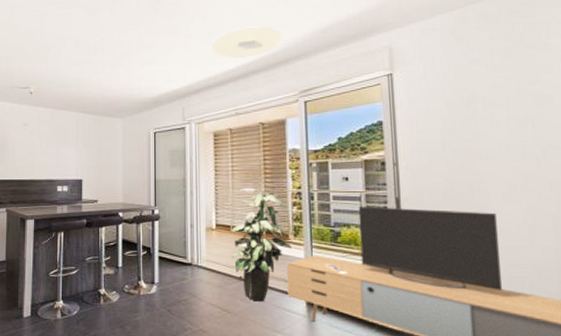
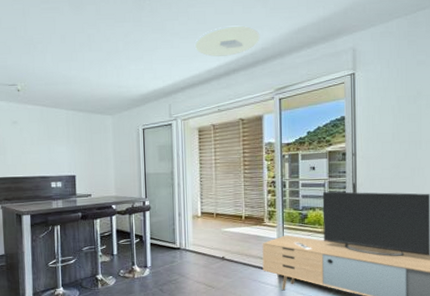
indoor plant: present [230,188,292,301] -> none [214,179,267,276]

